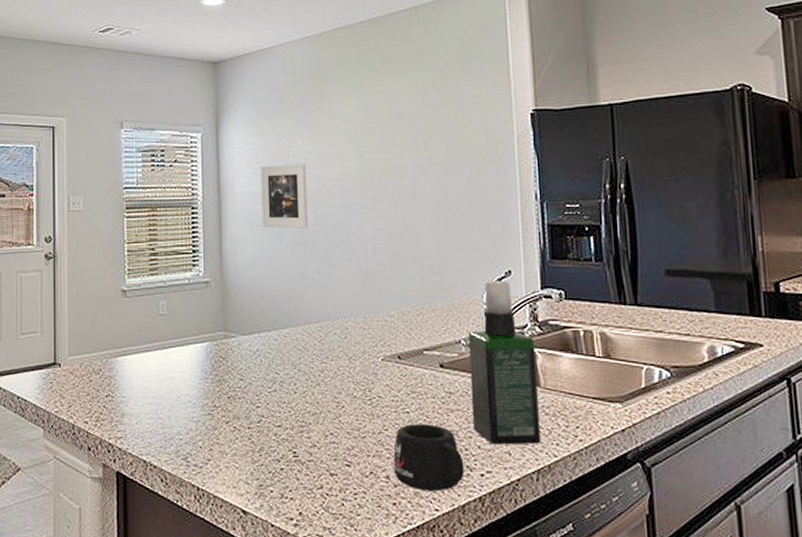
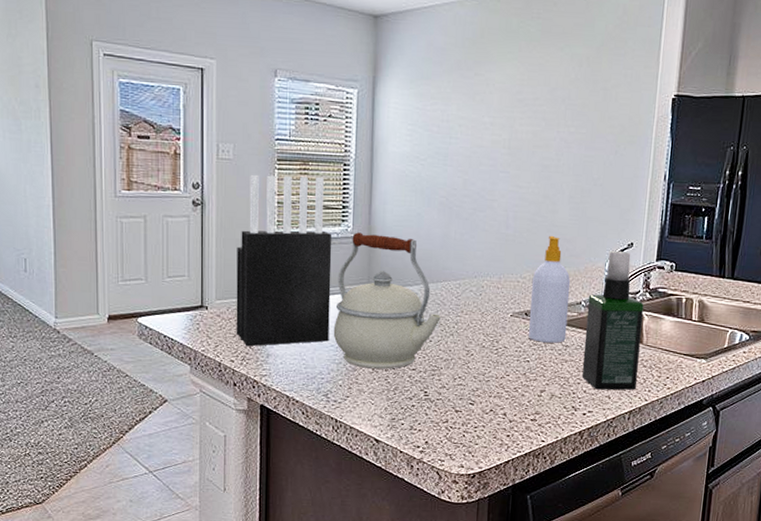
knife block: none [89,222,186,406] -> present [236,175,332,347]
kettle: none [190,277,305,427] -> present [333,232,442,369]
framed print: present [260,163,308,229] -> none [411,128,459,192]
mug: present [393,424,465,492] -> none [511,371,571,427]
soap bottle: none [401,267,449,390] -> present [529,235,571,343]

